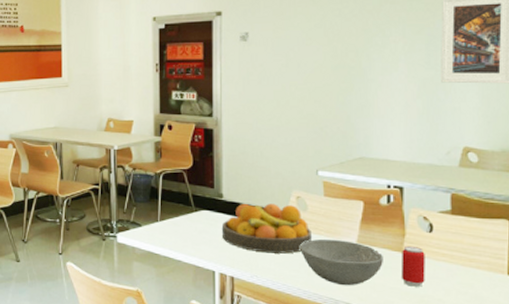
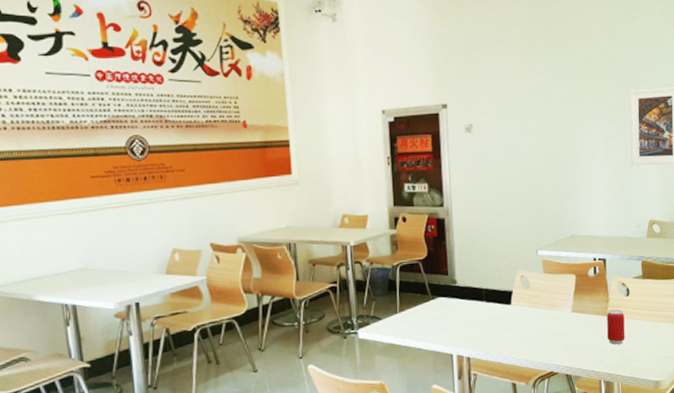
fruit bowl: present [221,203,311,254] -> none [456,284,535,331]
bowl: present [300,239,383,286] -> none [526,311,593,352]

